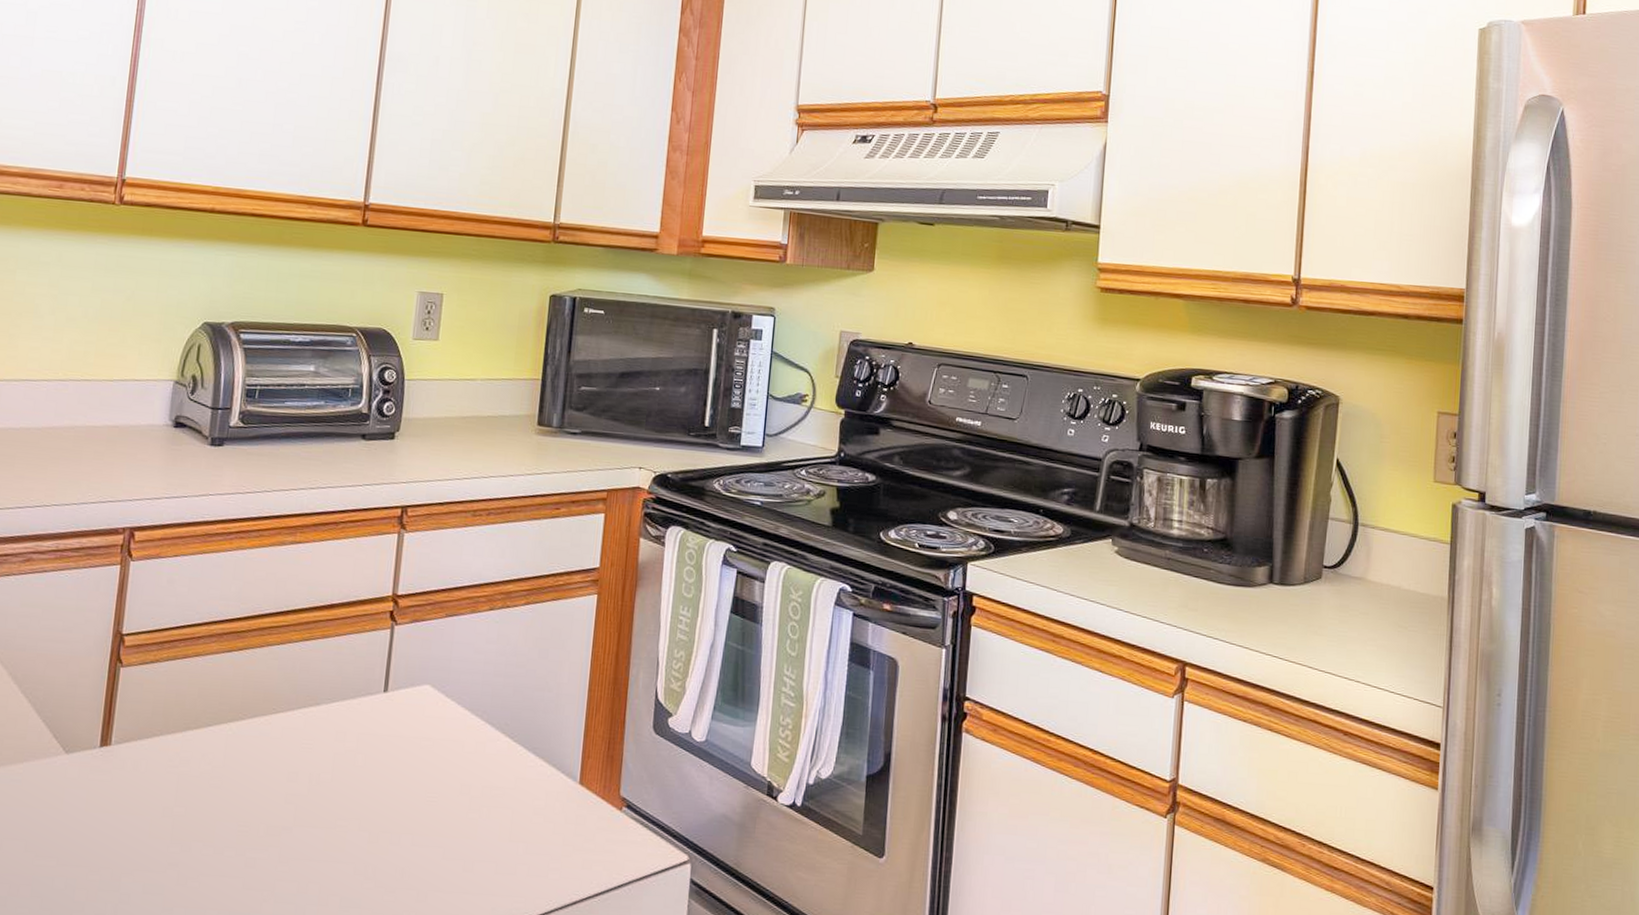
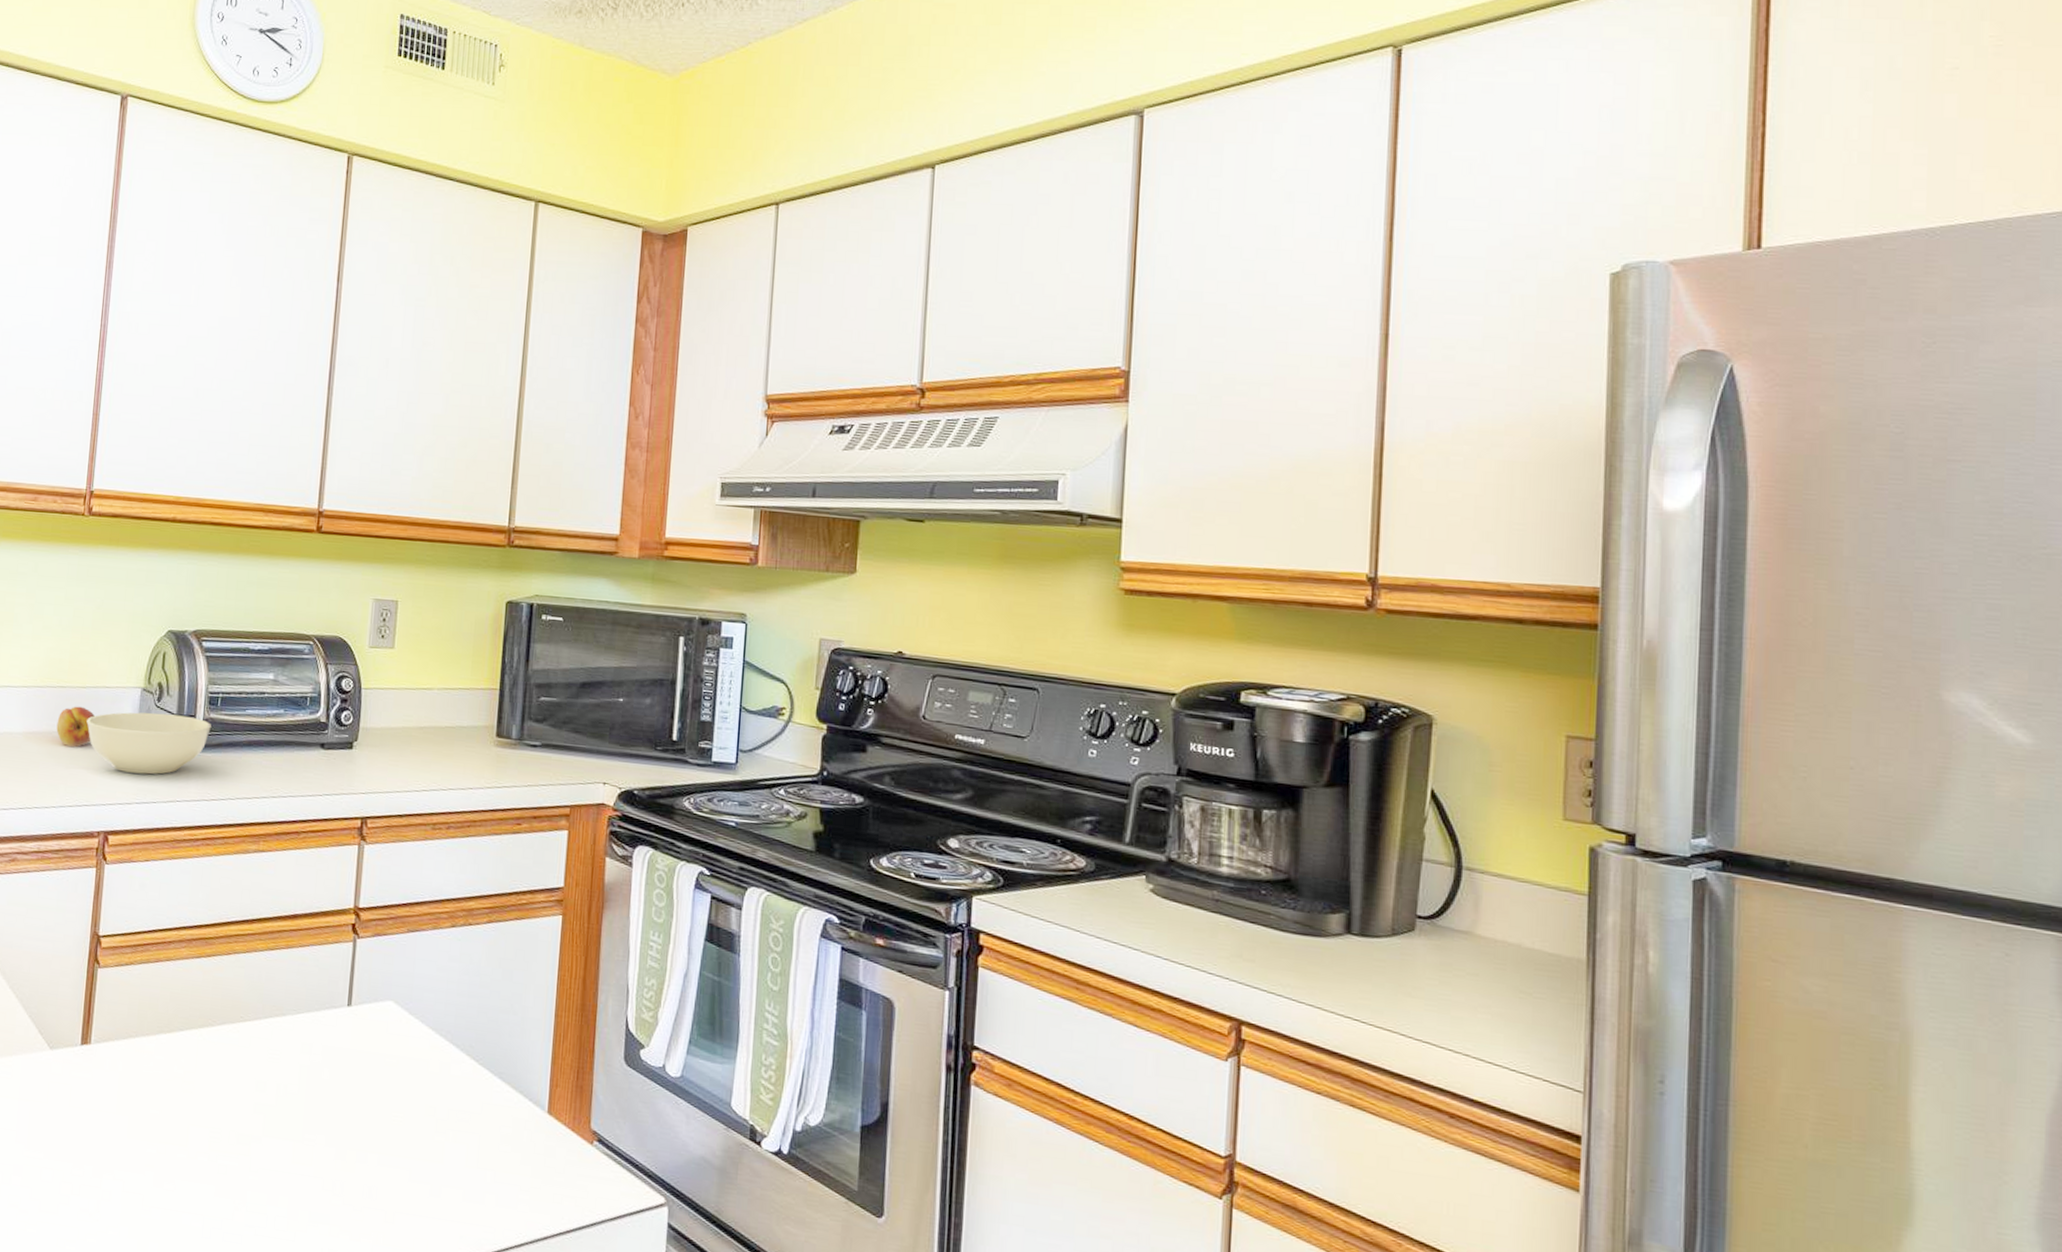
fruit: none [79,399,122,443] -> present [56,706,95,748]
bowl: none [113,405,248,469] -> present [86,712,211,775]

